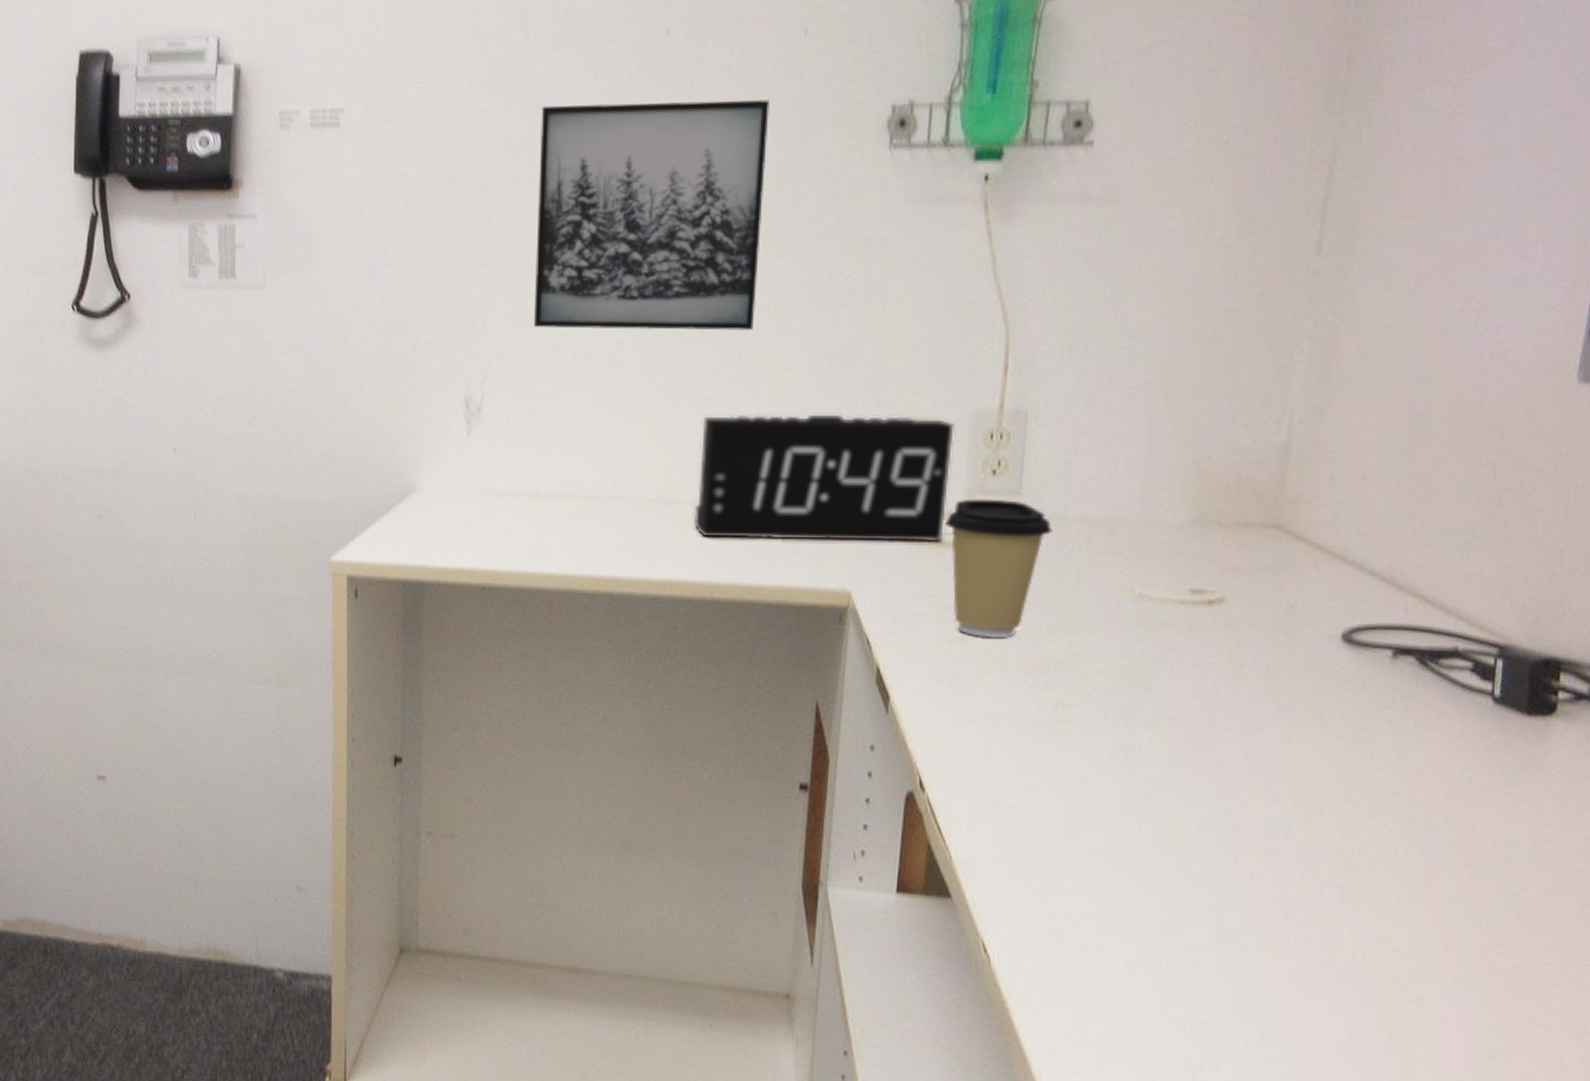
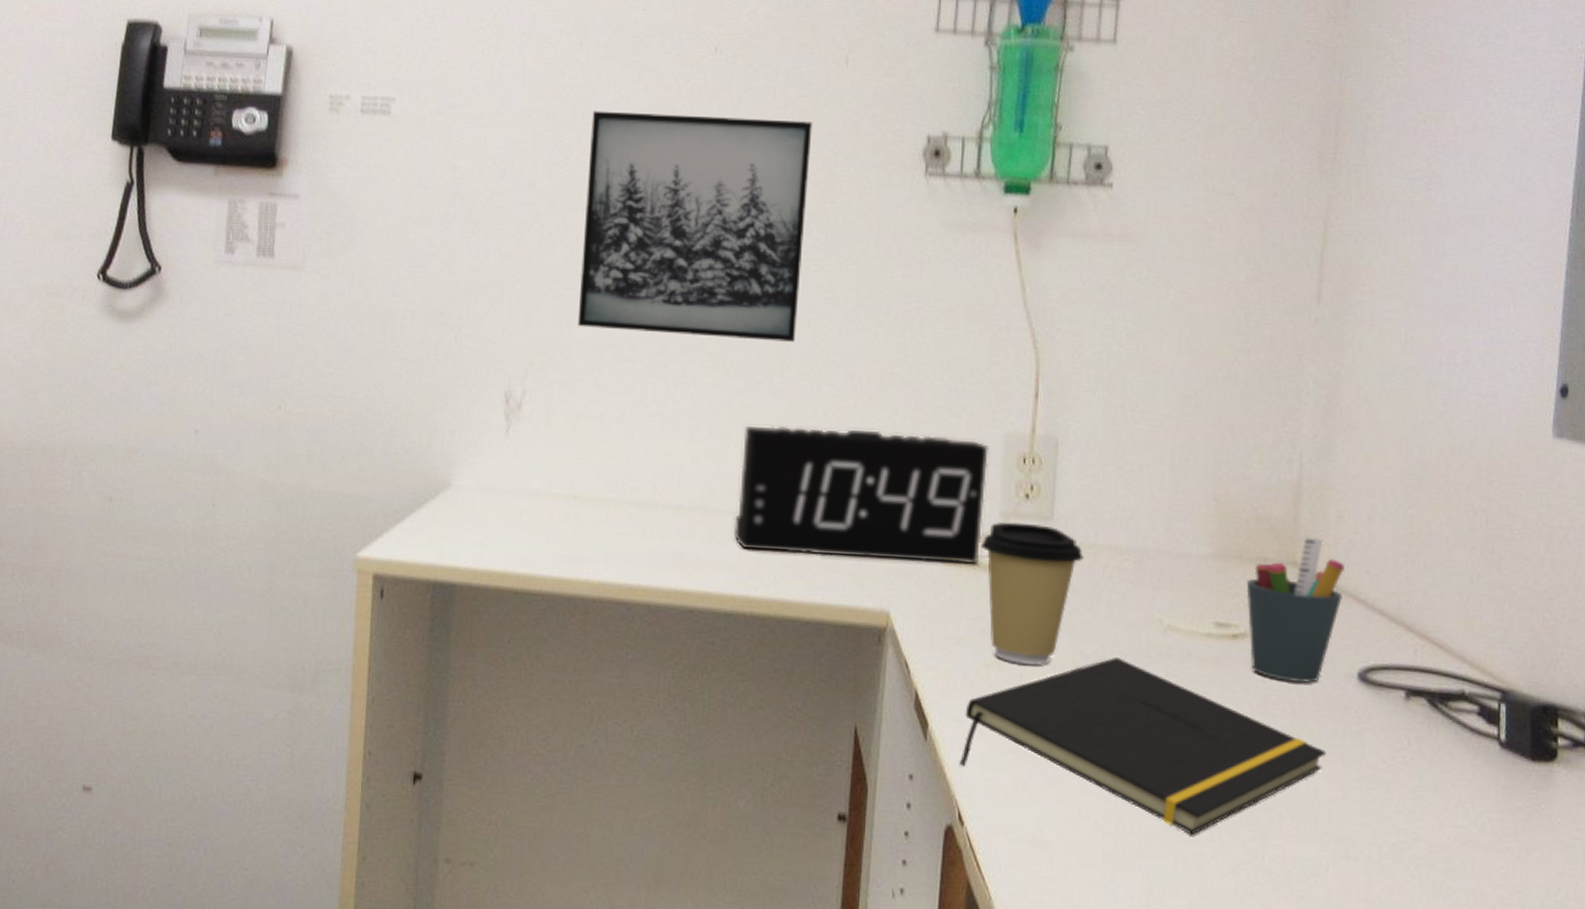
notepad: none [922,626,1303,796] -> present [960,656,1326,836]
pen holder: none [1224,499,1333,646] -> present [1246,536,1345,684]

